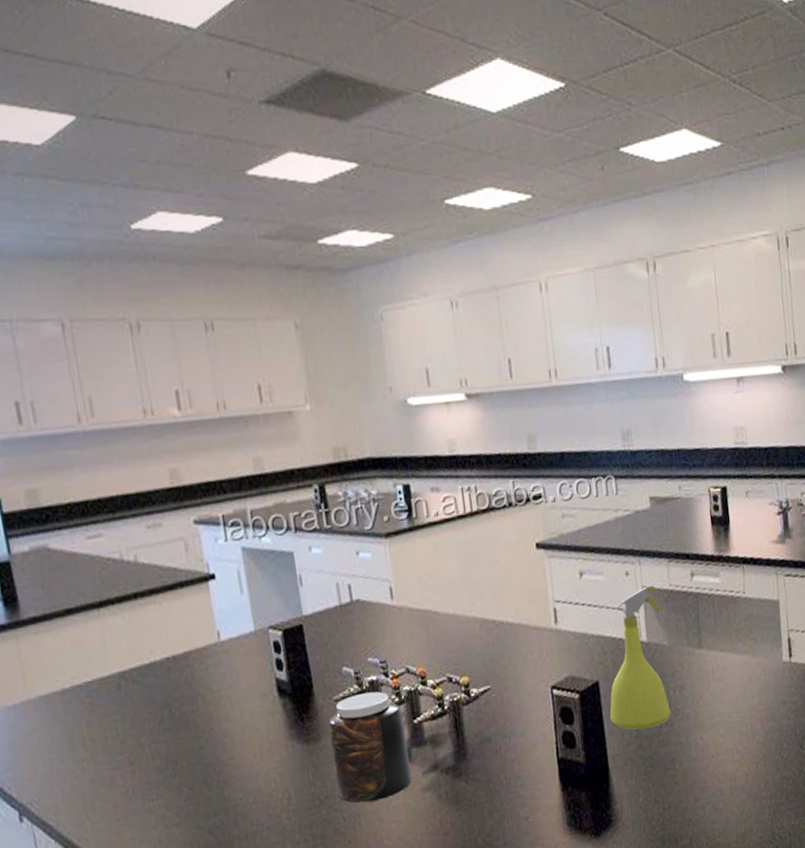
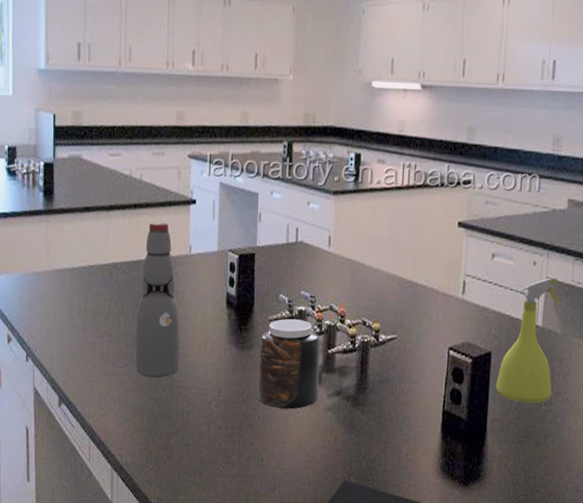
bottle: none [158,610,232,805] -> present [135,223,180,378]

